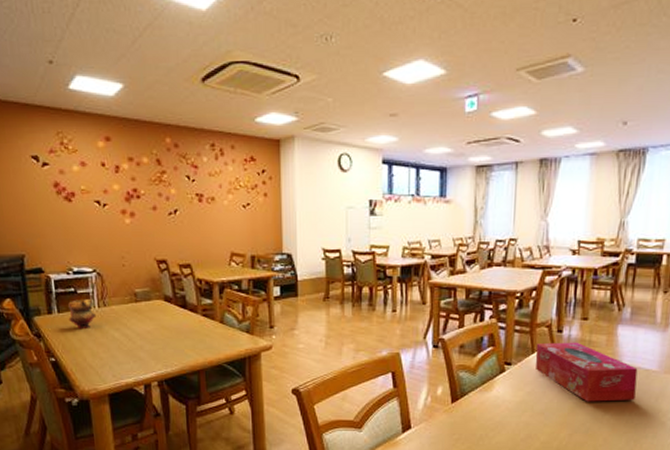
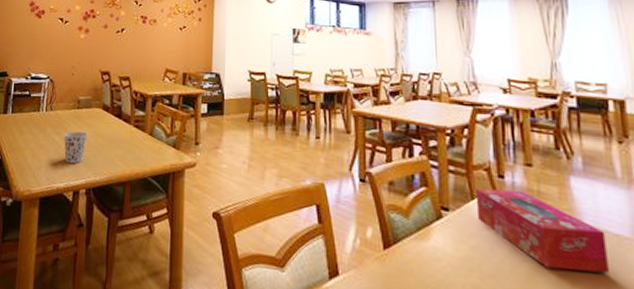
teapot: present [68,299,96,330] -> none [19,102,43,131]
cup: none [124,325,151,358] -> present [63,131,88,163]

